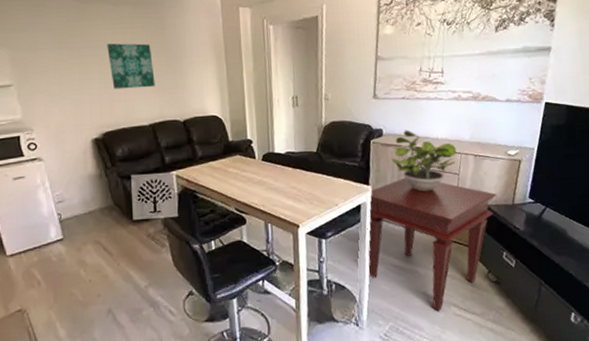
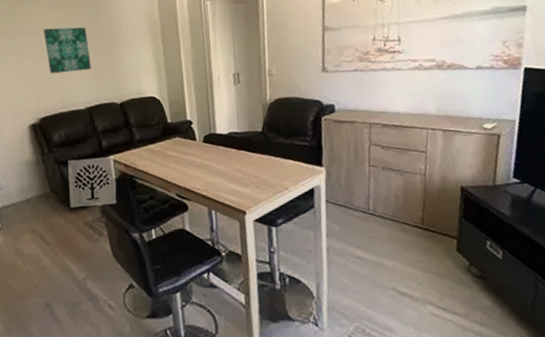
side table: present [367,177,497,311] -> none [322,157,474,310]
potted plant: present [391,130,457,192] -> none [346,104,422,172]

